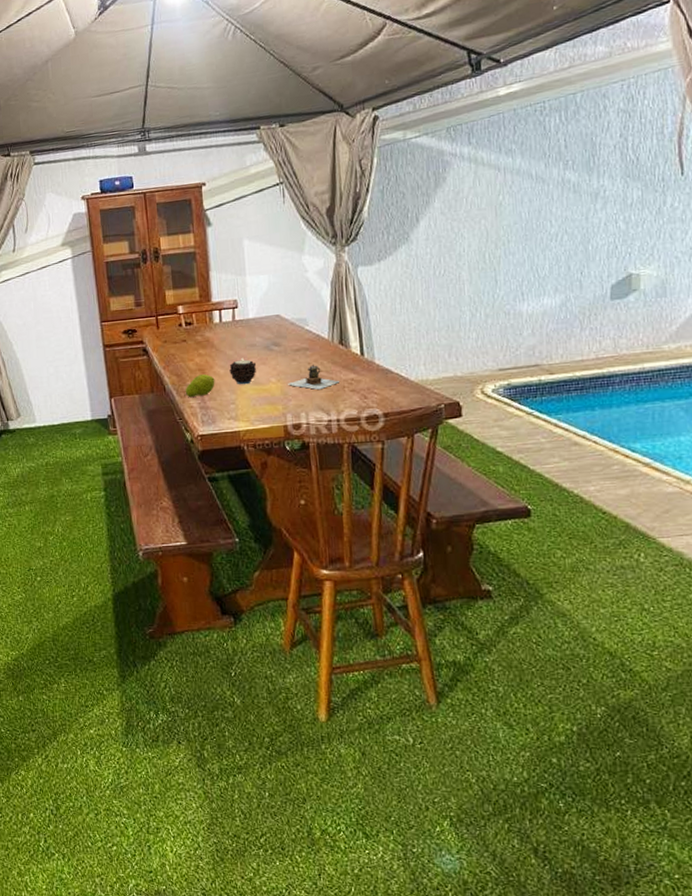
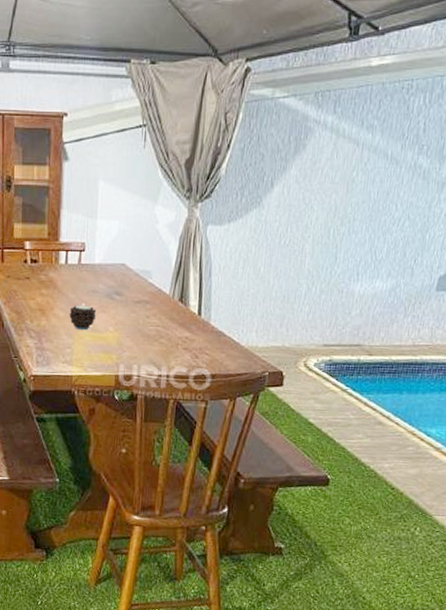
fruit: present [184,374,215,397] -> none [22,315,54,337]
teapot: present [288,364,339,390] -> none [124,318,174,345]

